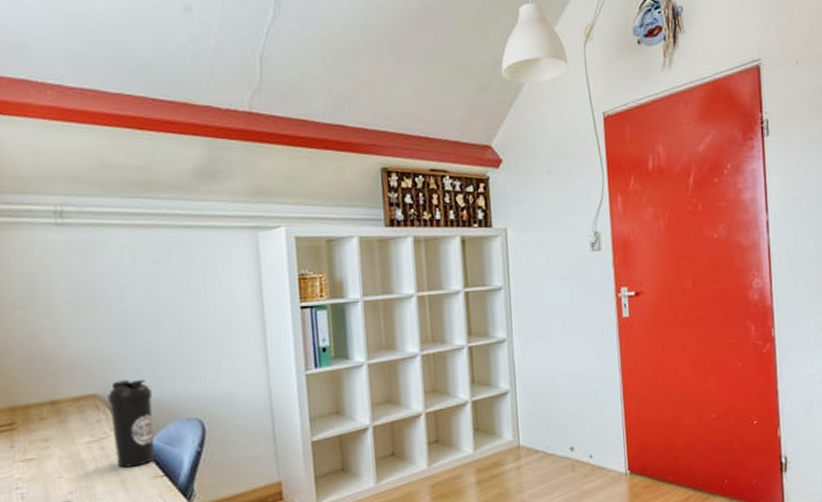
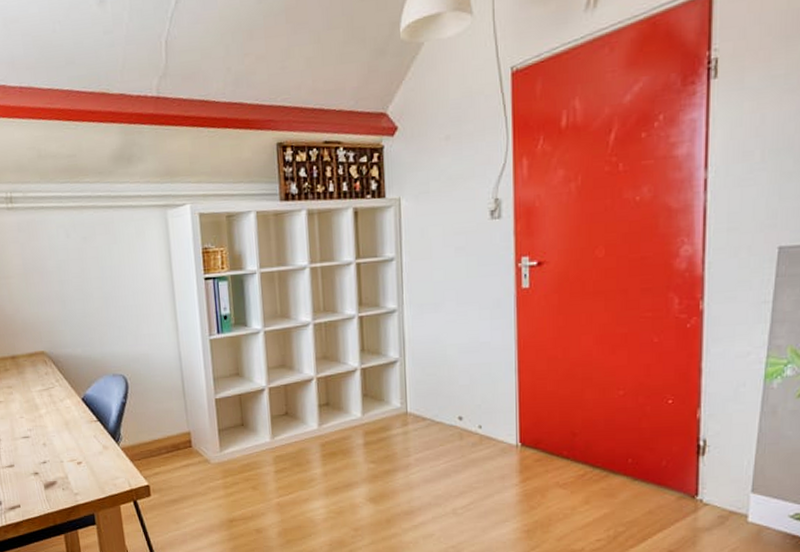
water bottle: present [107,379,155,468] -> none [52,340,90,413]

